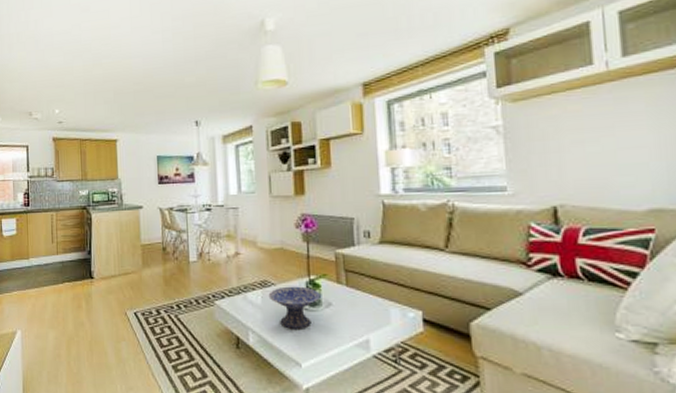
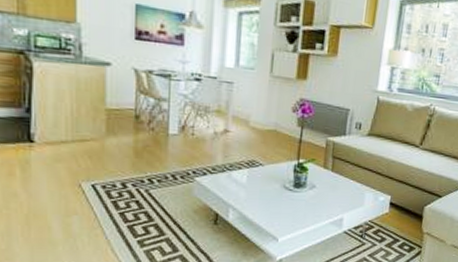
decorative bowl: present [268,286,321,329] -> none [254,167,307,208]

